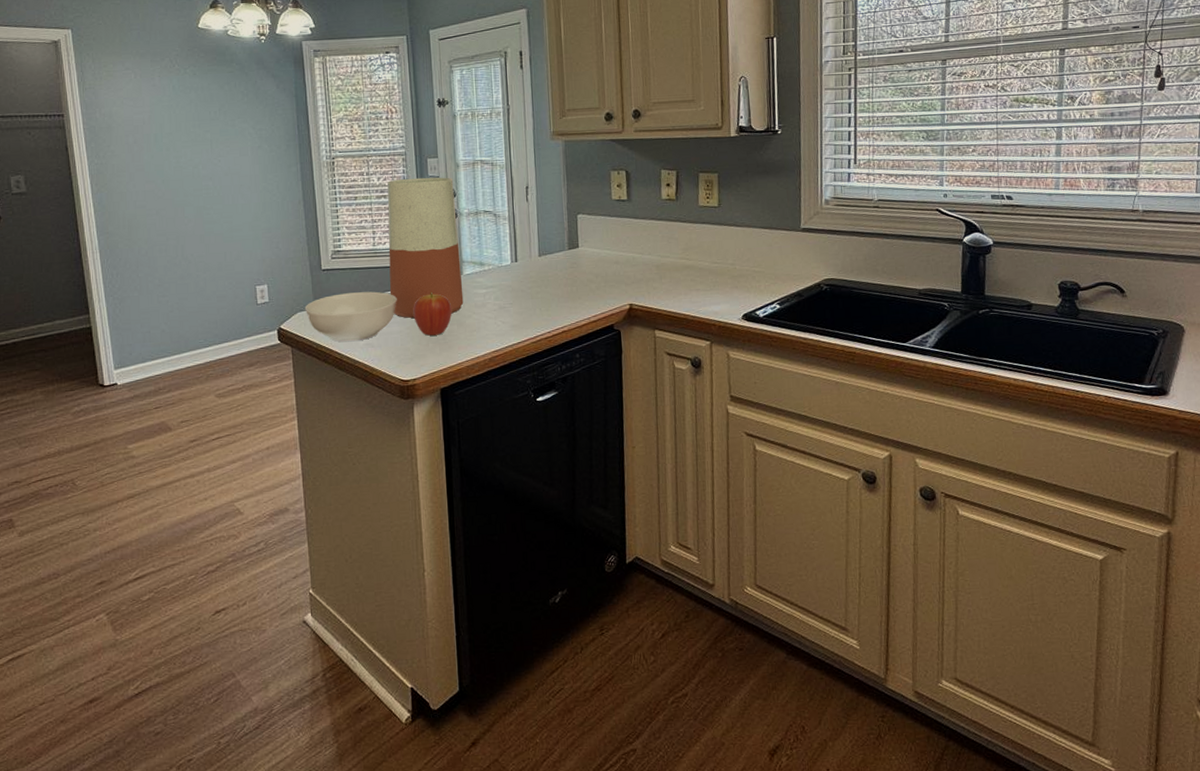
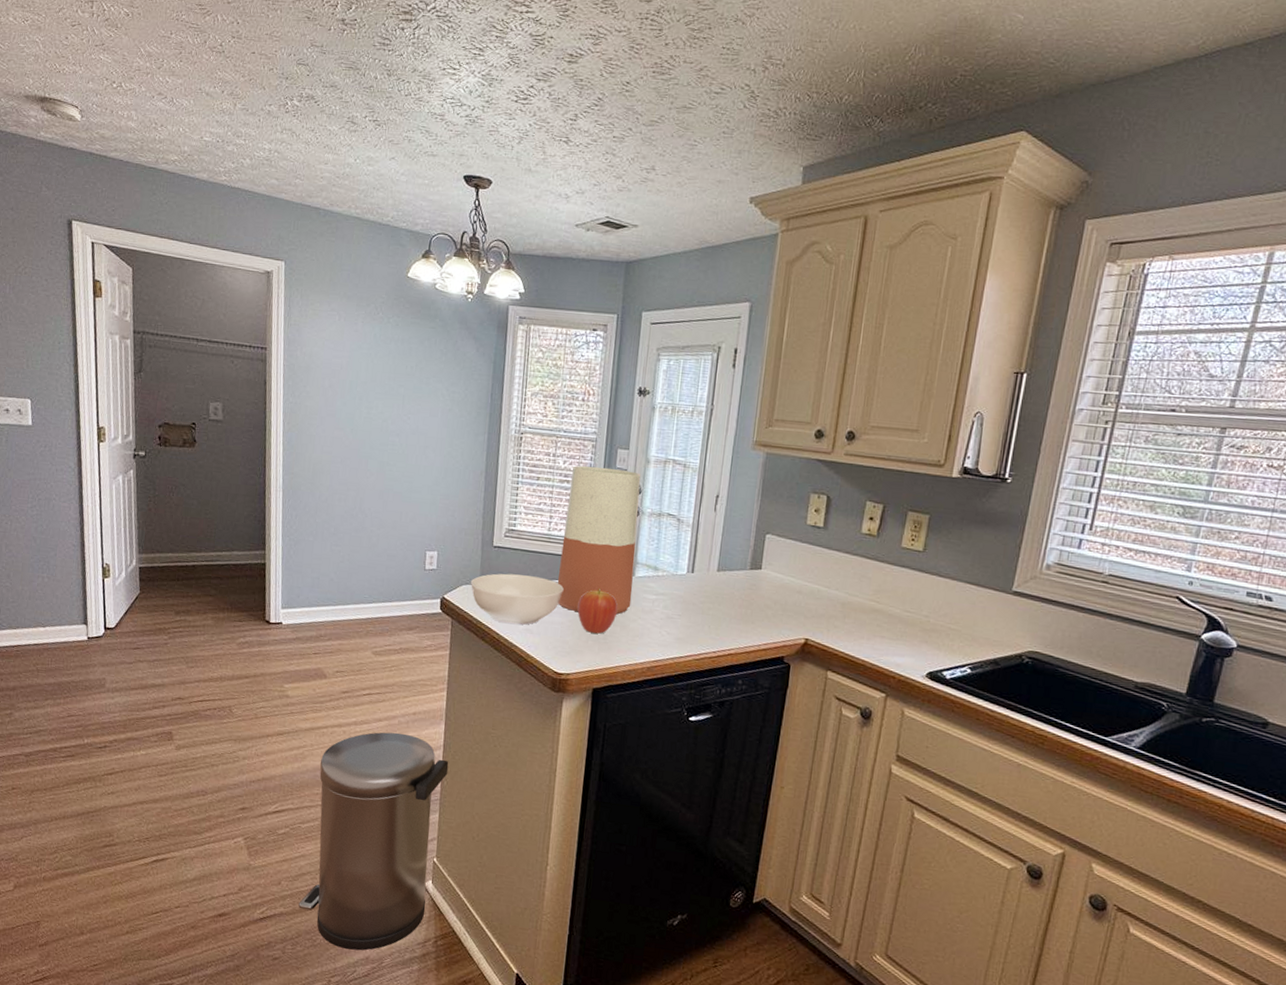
pedal bin: none [175,470,311,705] -> present [298,732,449,951]

